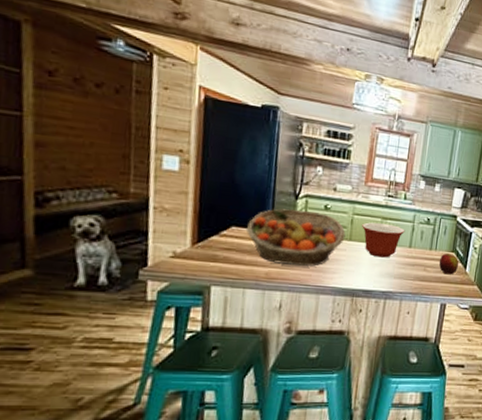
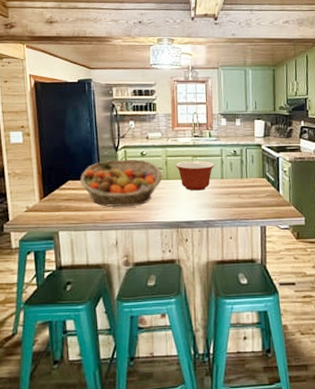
apple: present [439,253,459,275] -> none [251,179,272,199]

